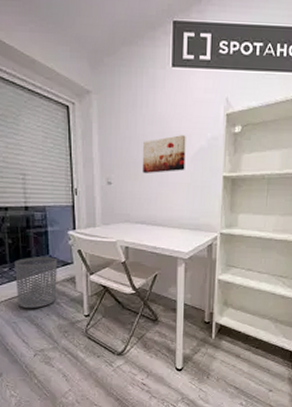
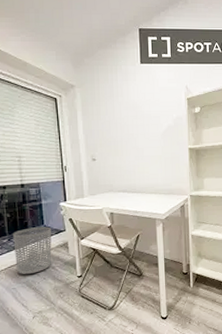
wall art: present [142,135,186,173] -> none [120,117,157,149]

